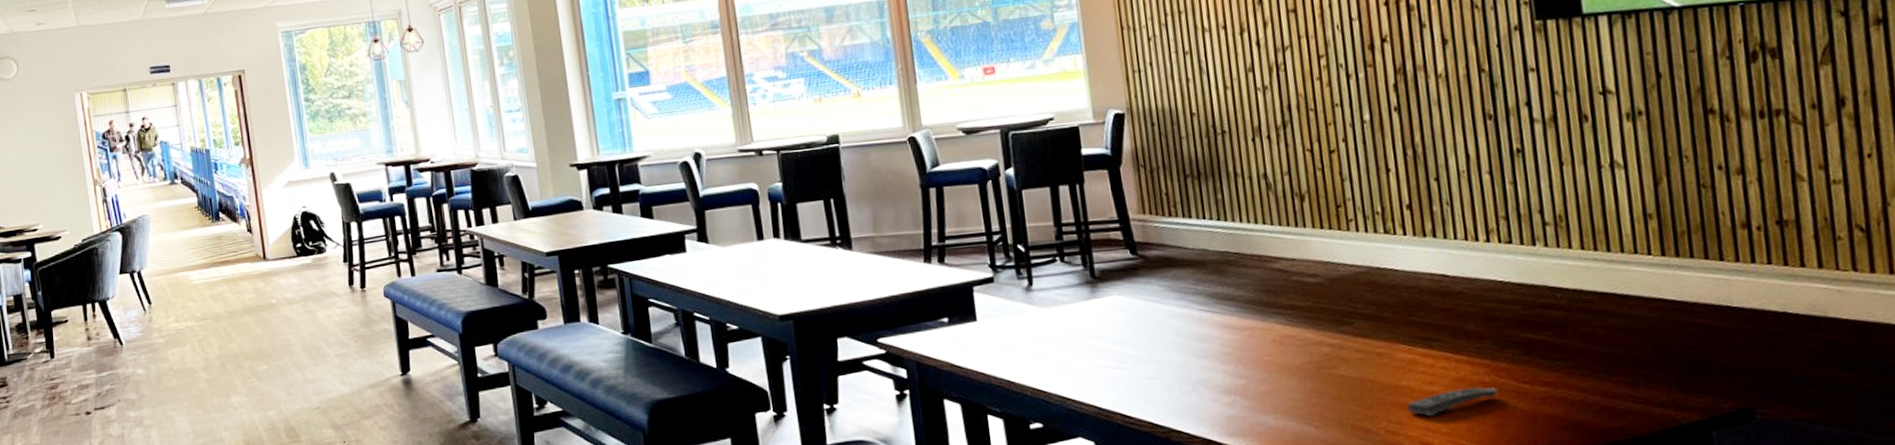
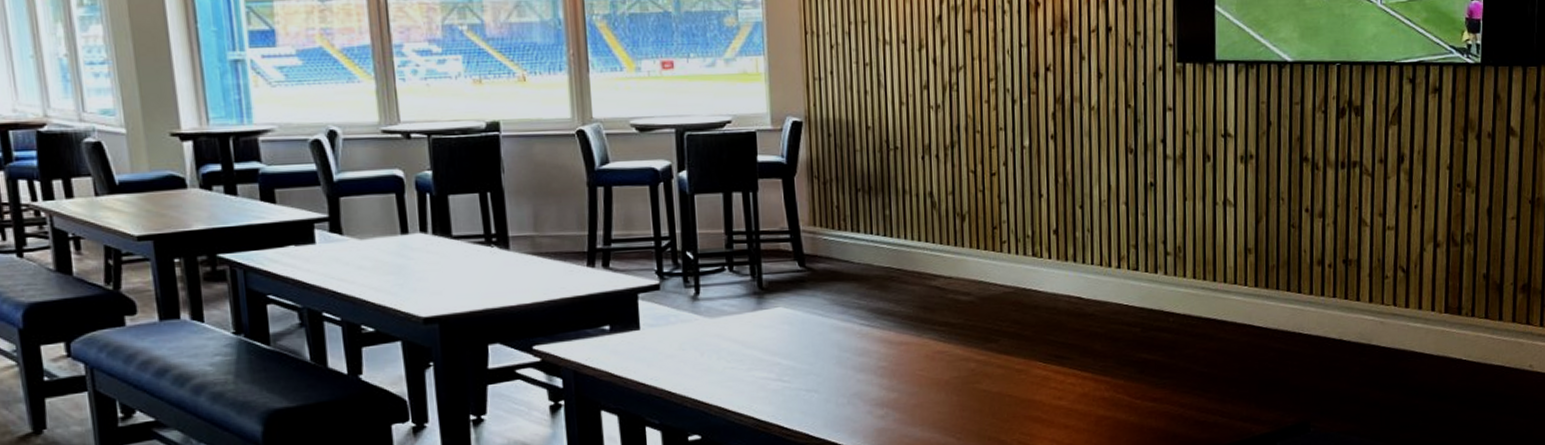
remote control: present [1407,387,1498,417] -> none [1038,402,1114,429]

